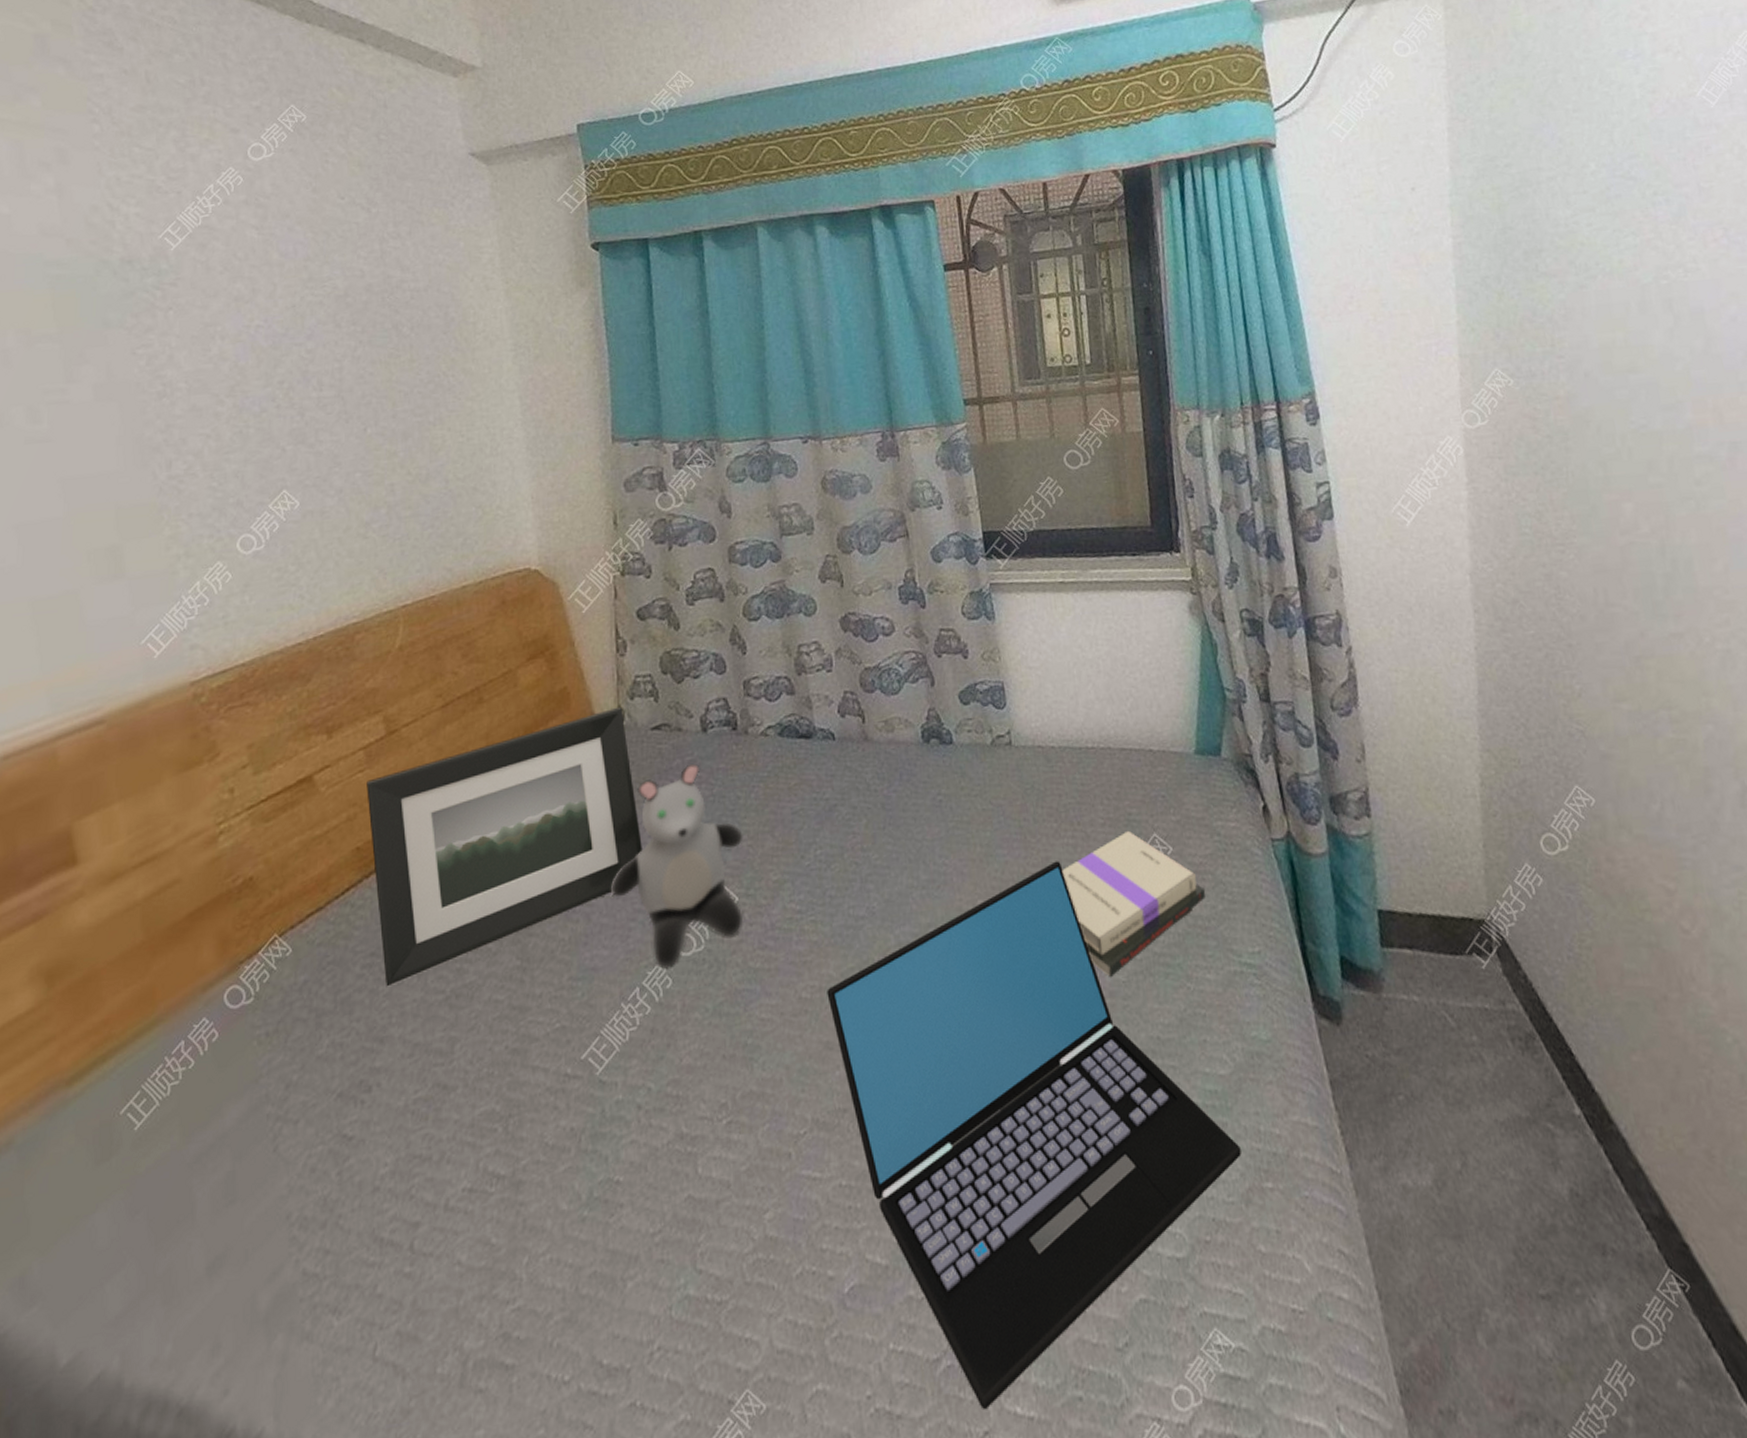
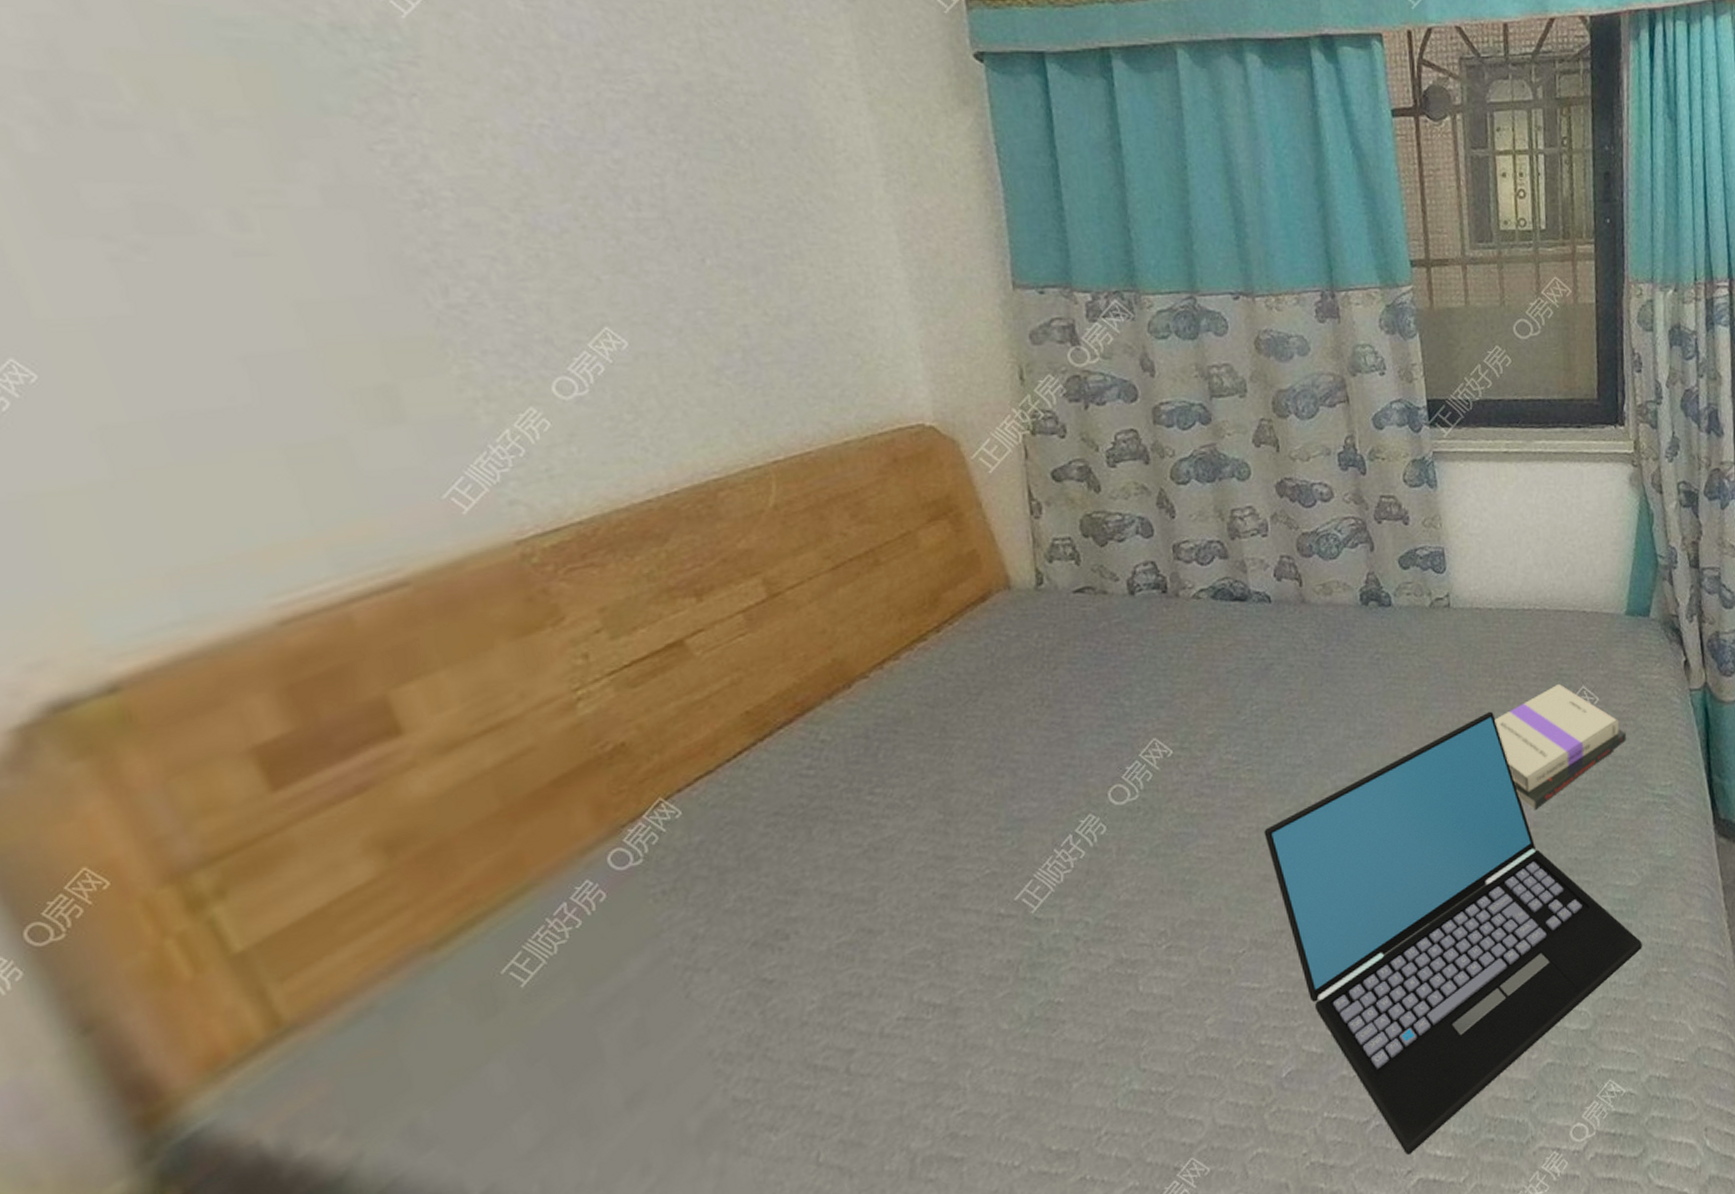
picture frame: present [367,707,643,987] -> none [750,570,1070,844]
stuffed animal: present [611,763,743,967] -> none [1037,625,1178,816]

